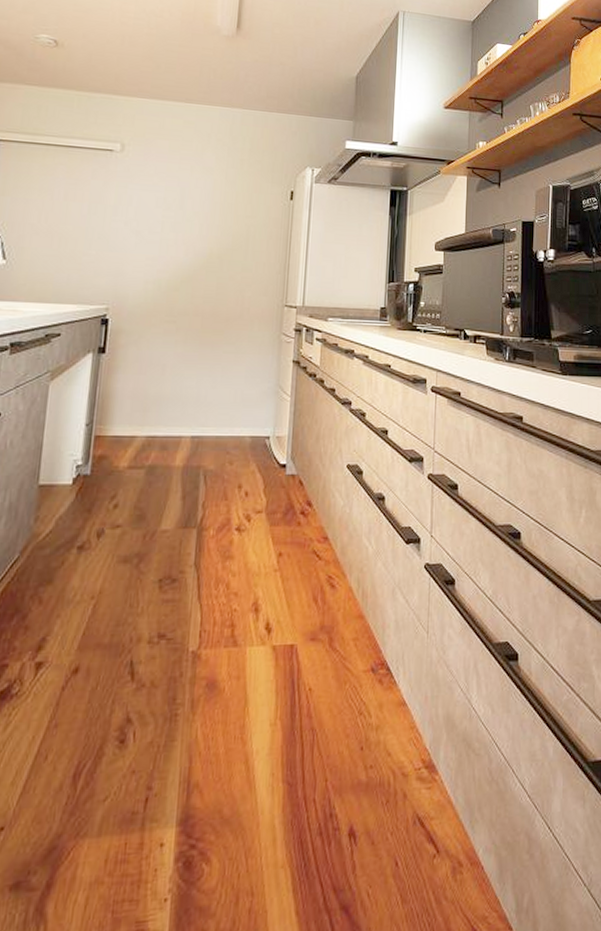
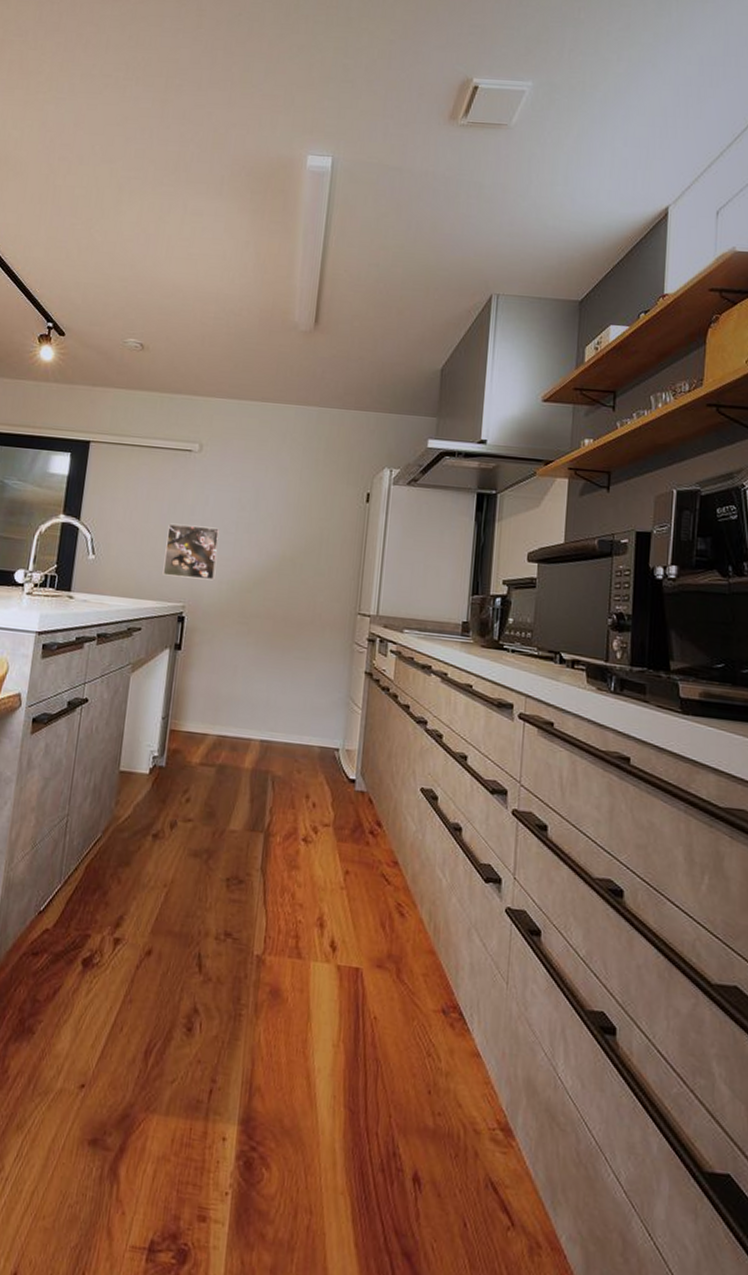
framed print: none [83,224,145,281] -> present [162,523,220,581]

